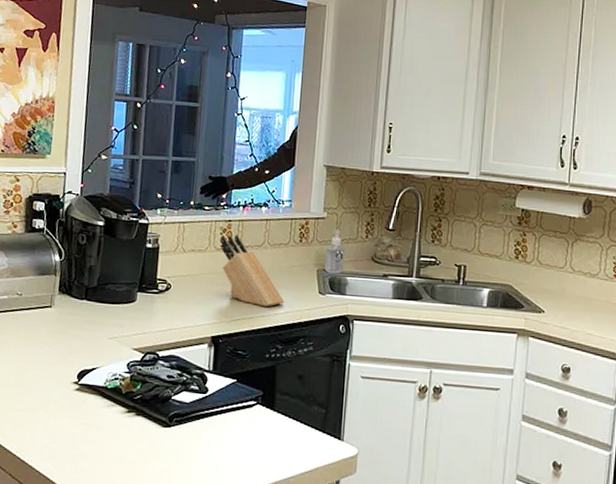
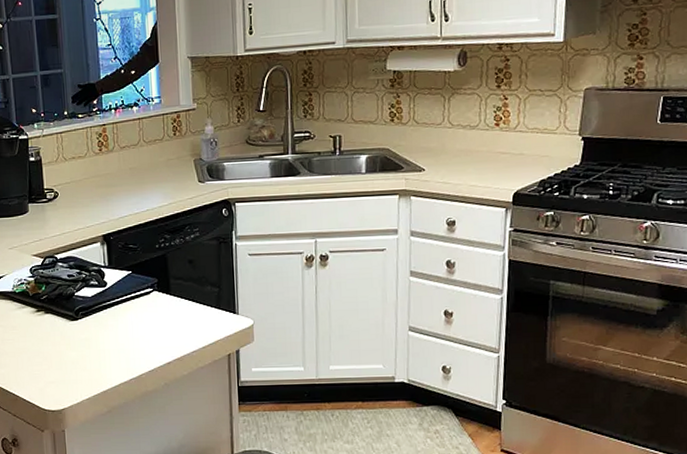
knife block: present [220,234,285,307] -> none [97,136,167,202]

